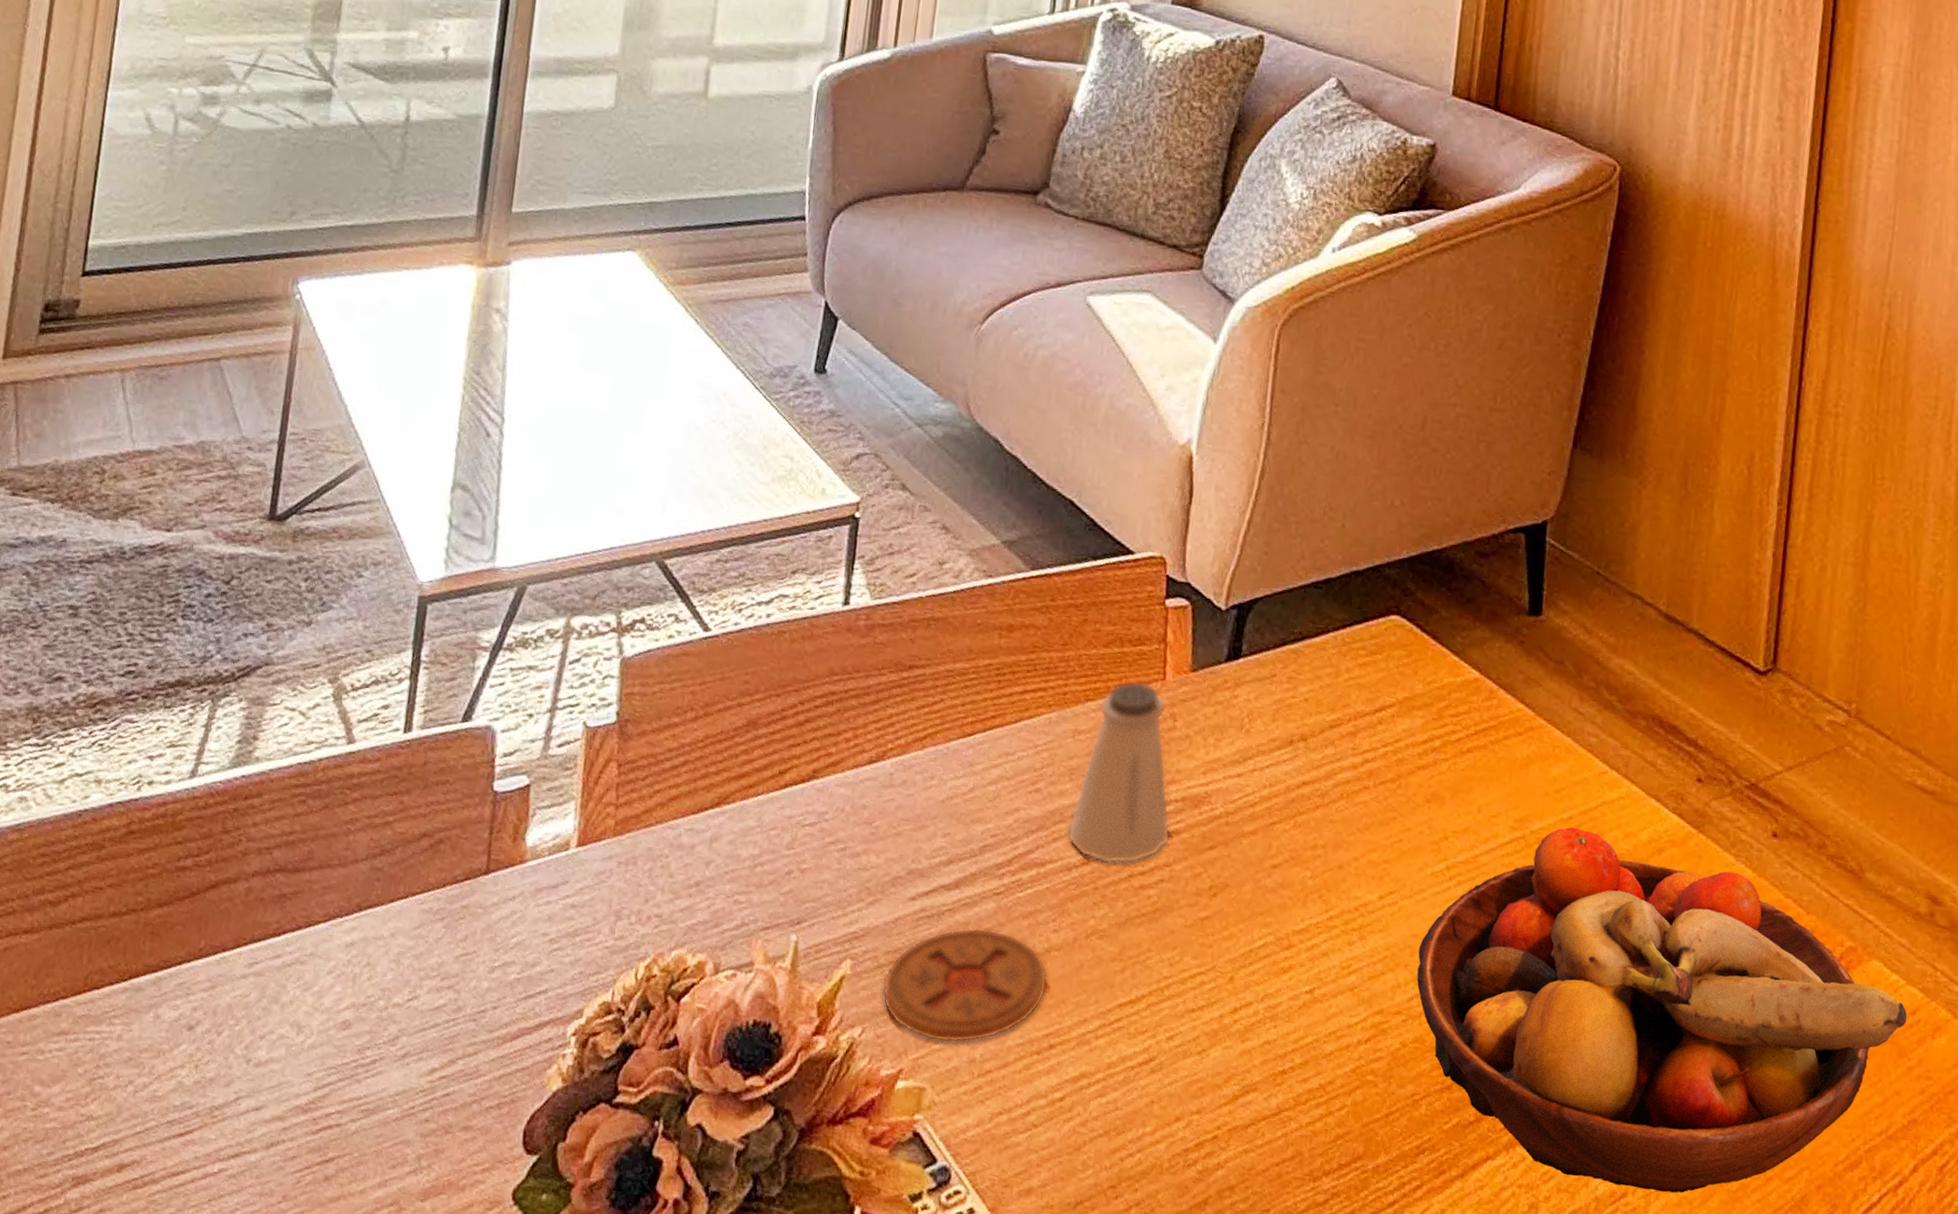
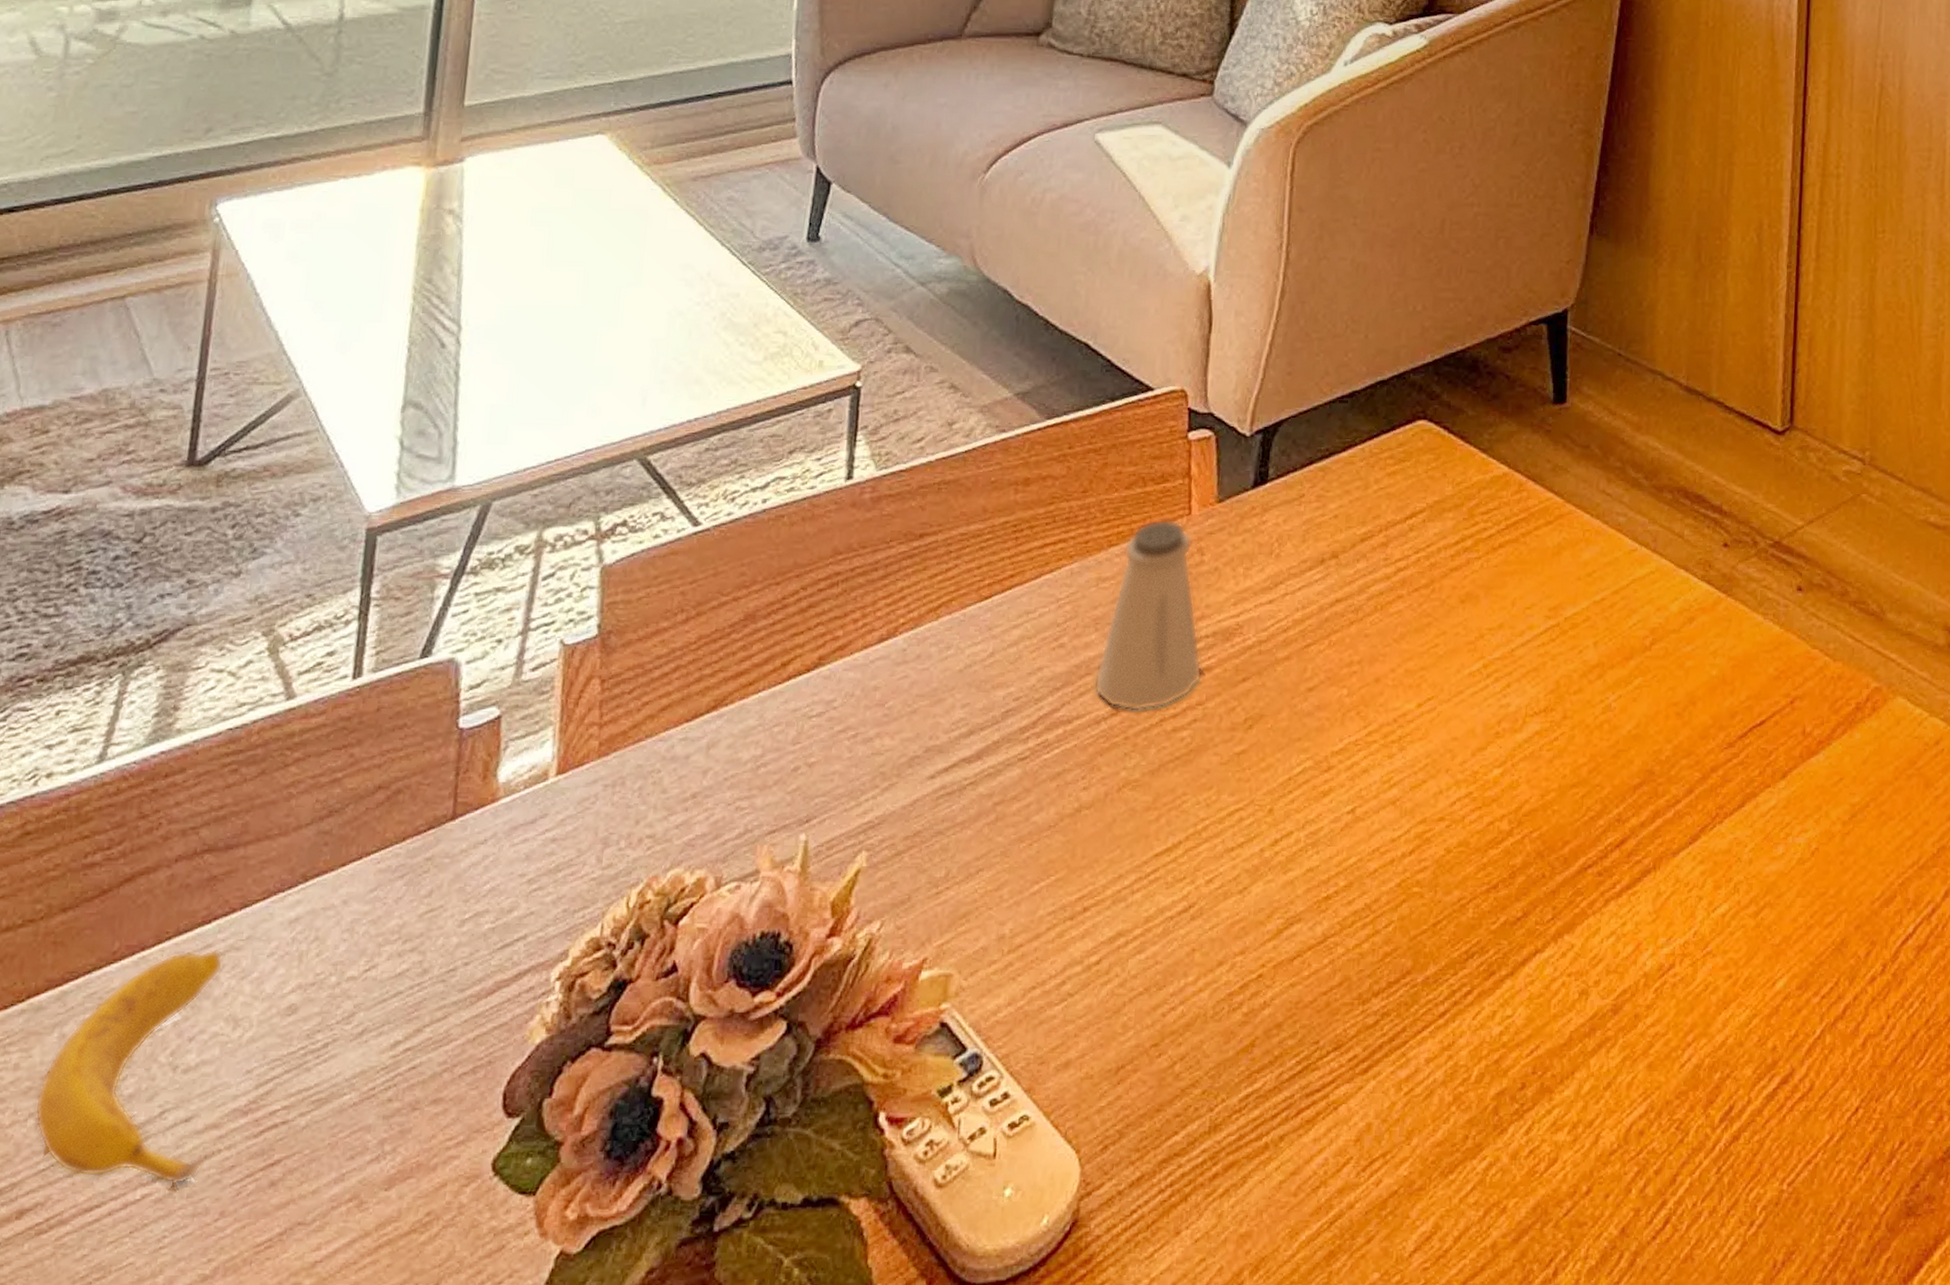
banana: none [133,957,290,1167] -> present [34,950,224,1188]
coaster: present [882,927,1048,1044] -> none [902,797,1080,923]
fruit bowl: present [1416,827,1907,1193] -> none [1458,608,1932,957]

